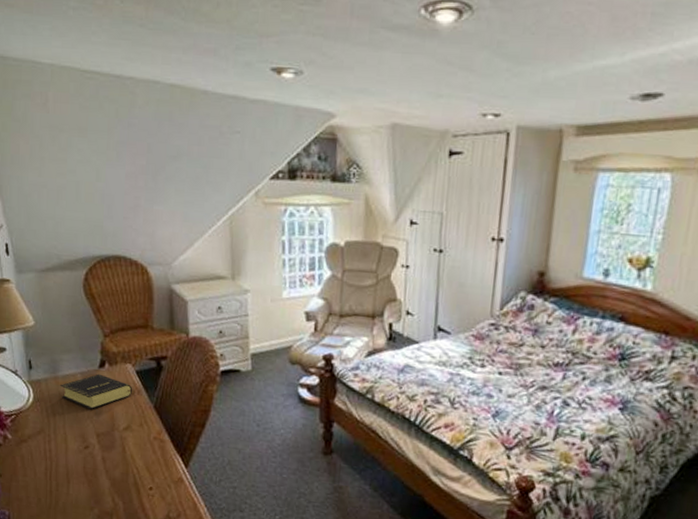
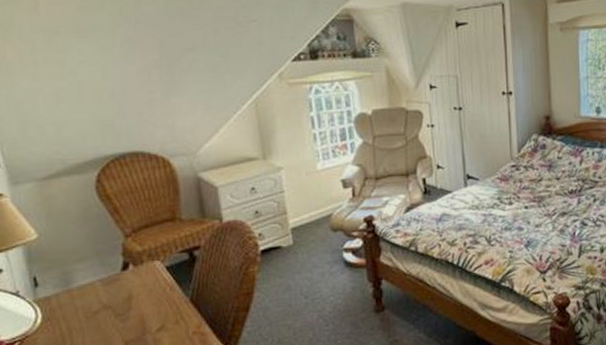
book: present [60,373,133,410] -> none [75,277,164,318]

